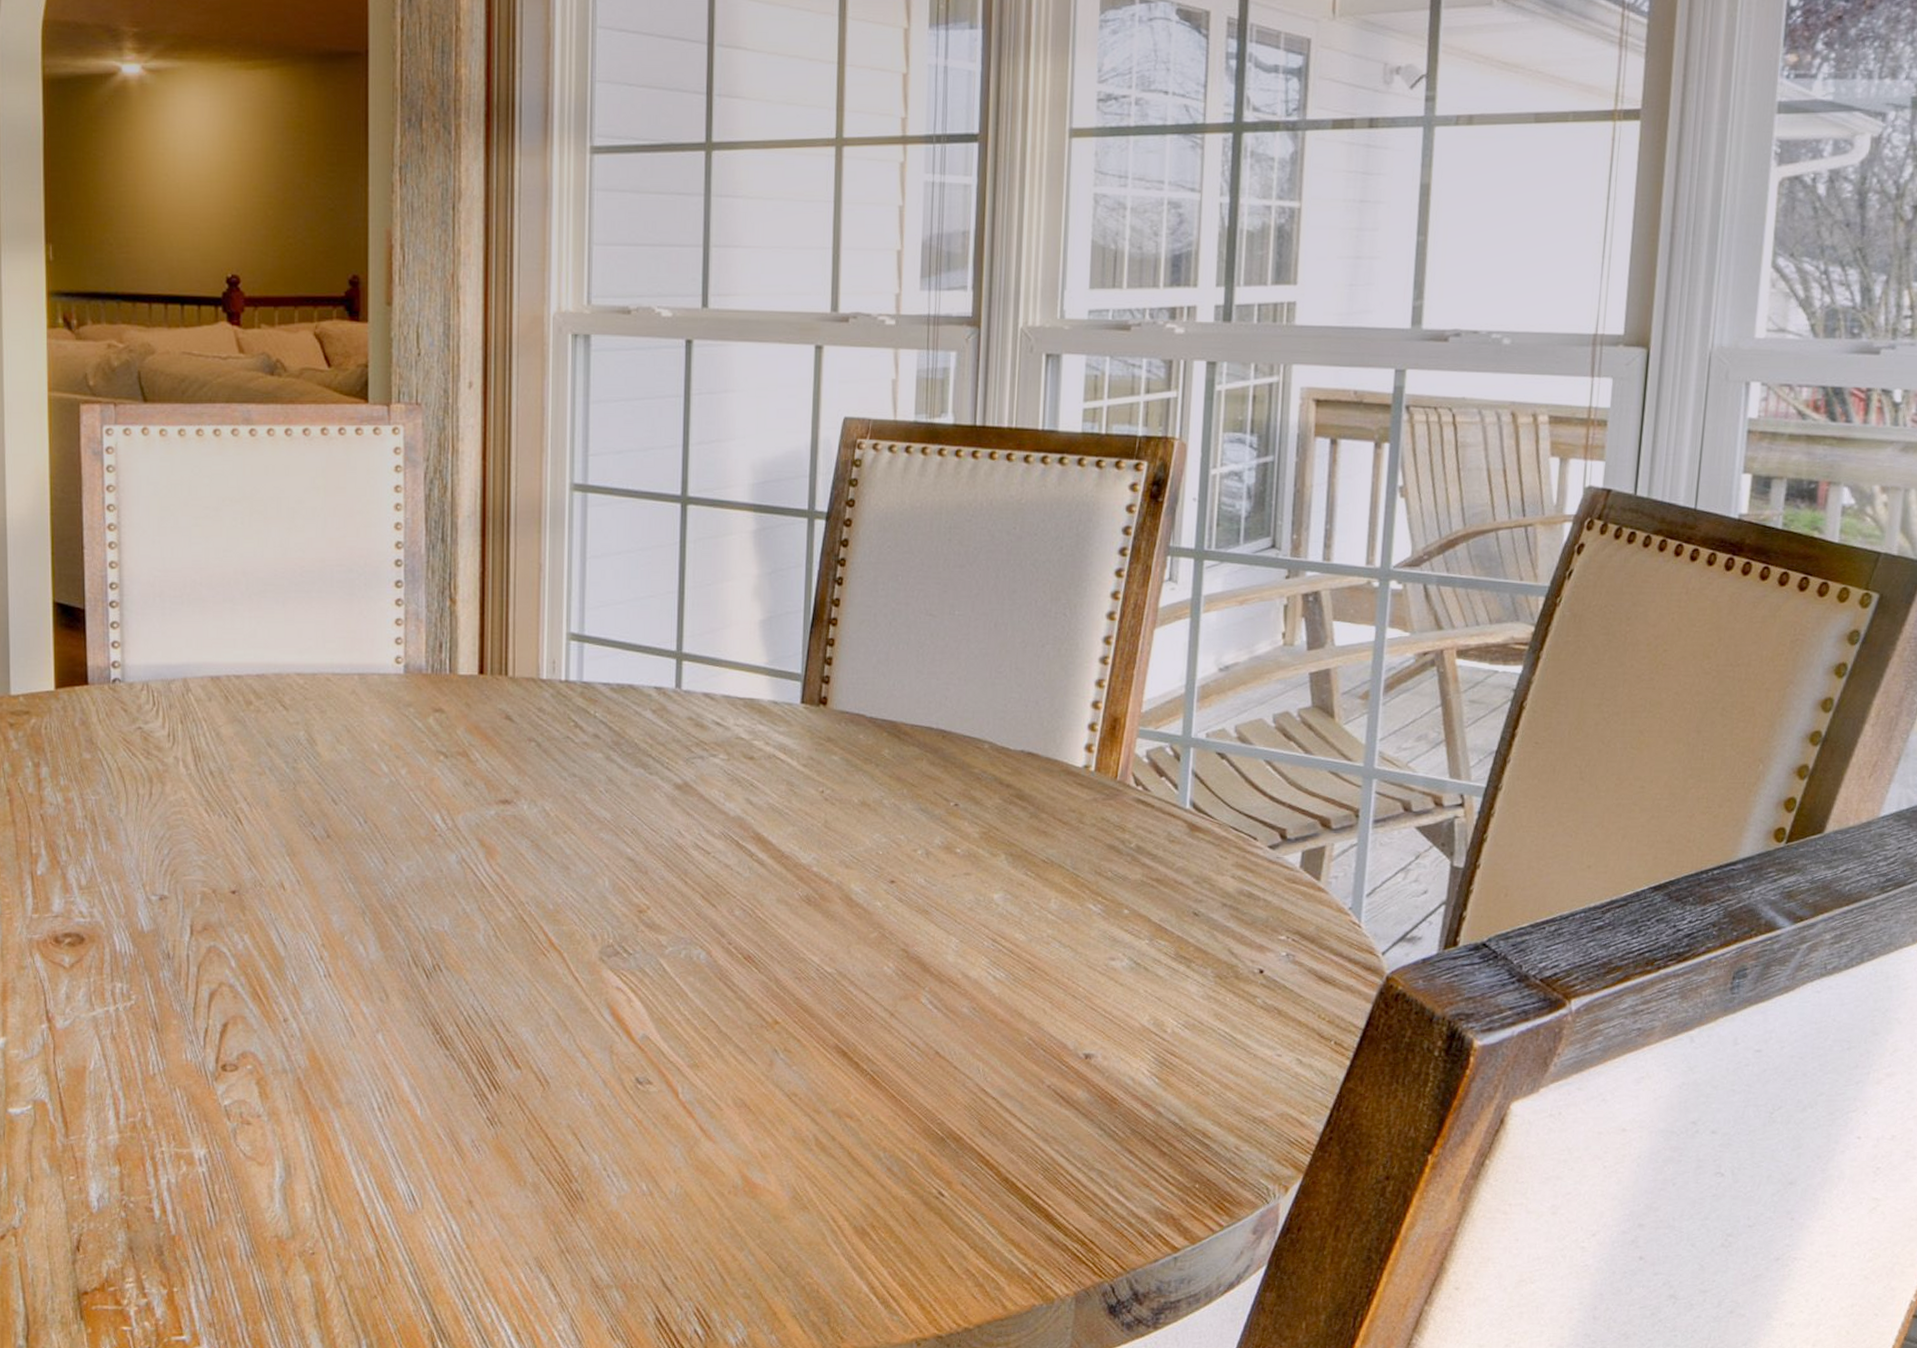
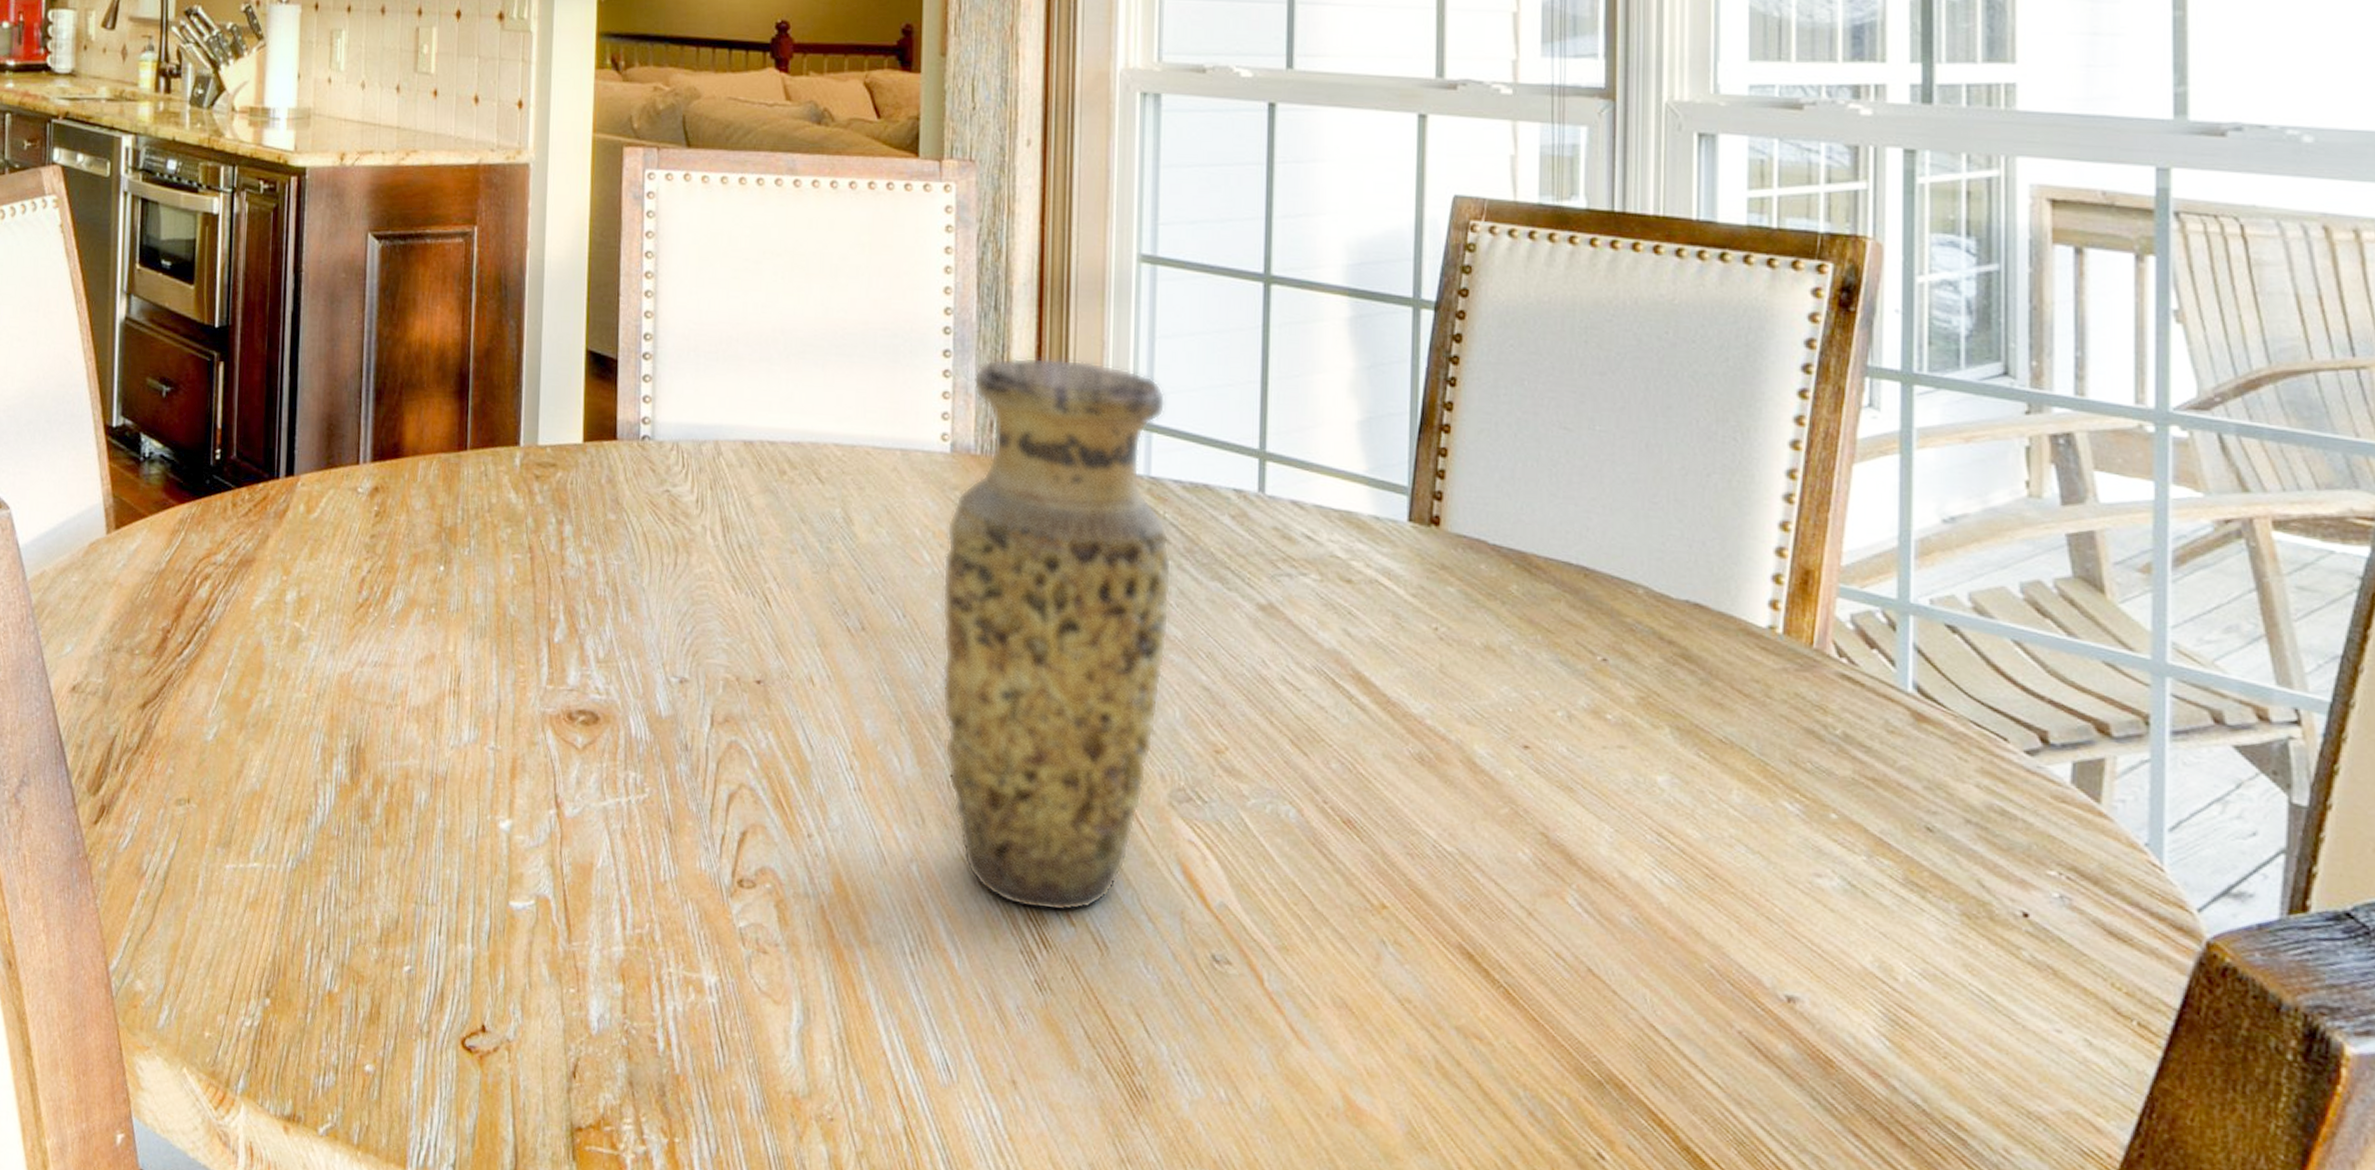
vase: none [399,582,602,1059] -> present [941,357,1172,912]

